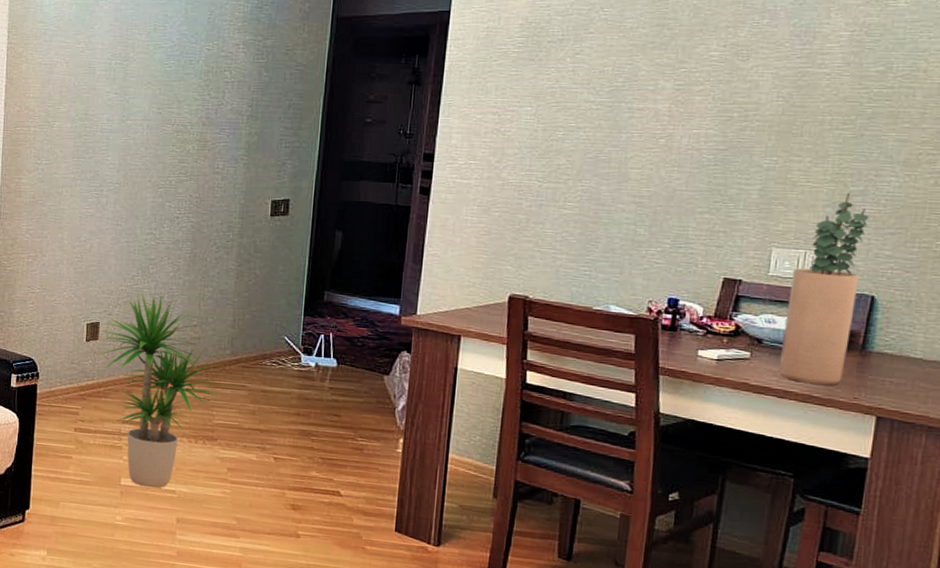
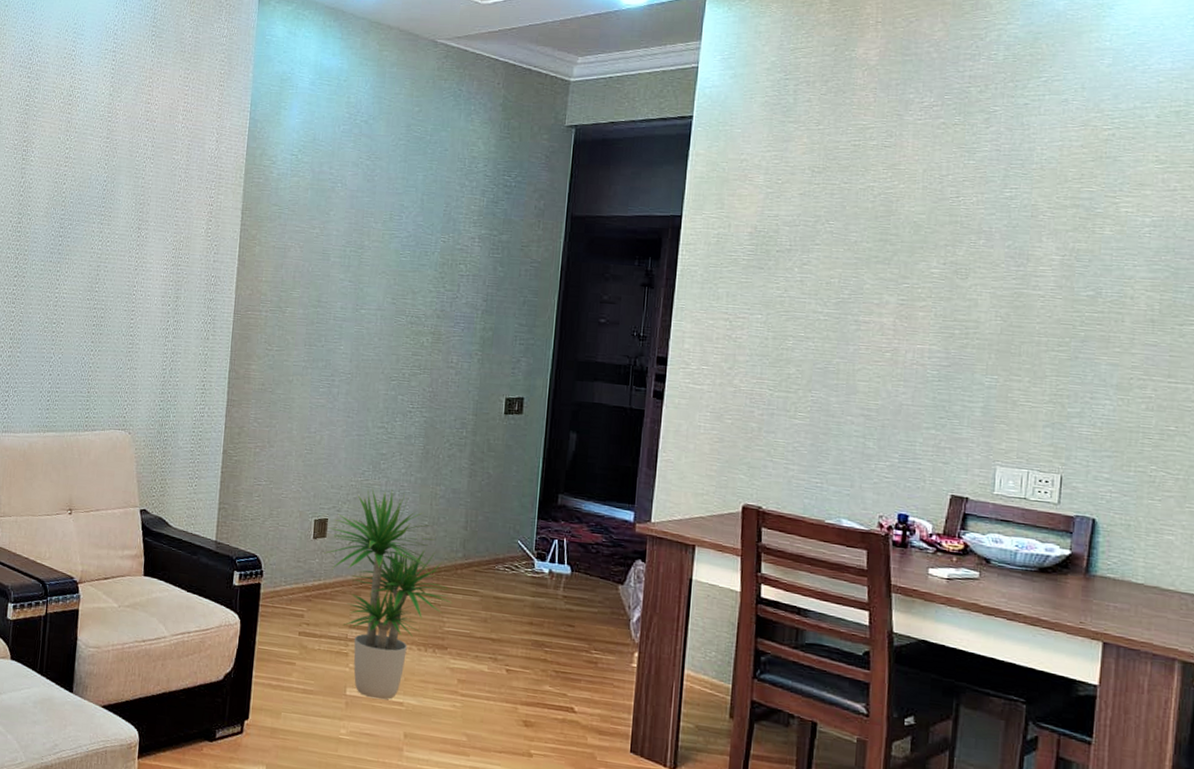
vase: present [778,193,868,385] -> none [1007,414,1086,609]

